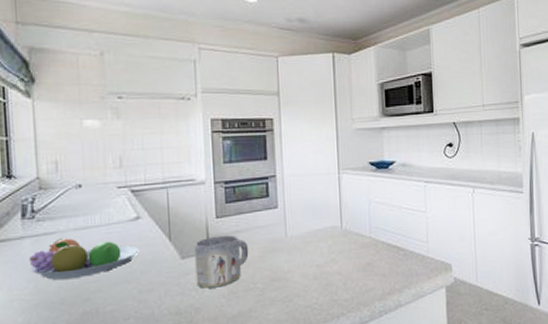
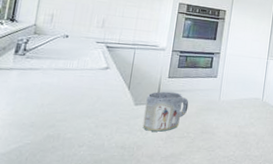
fruit bowl: present [28,238,139,280] -> none [12,74,103,108]

